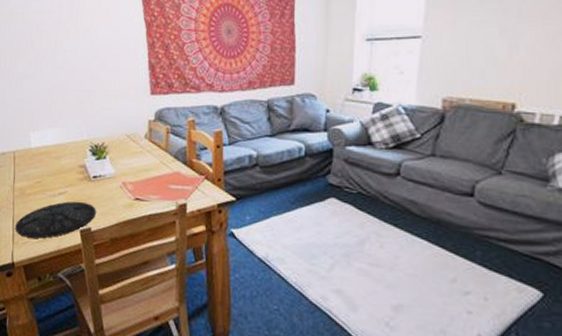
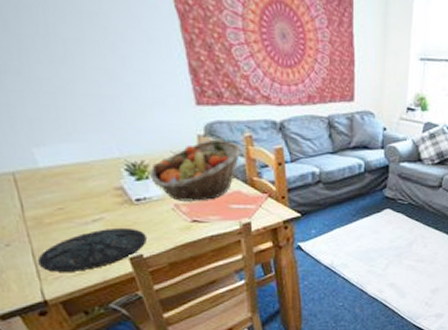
fruit basket: none [107,124,185,181] -> present [150,139,243,201]

